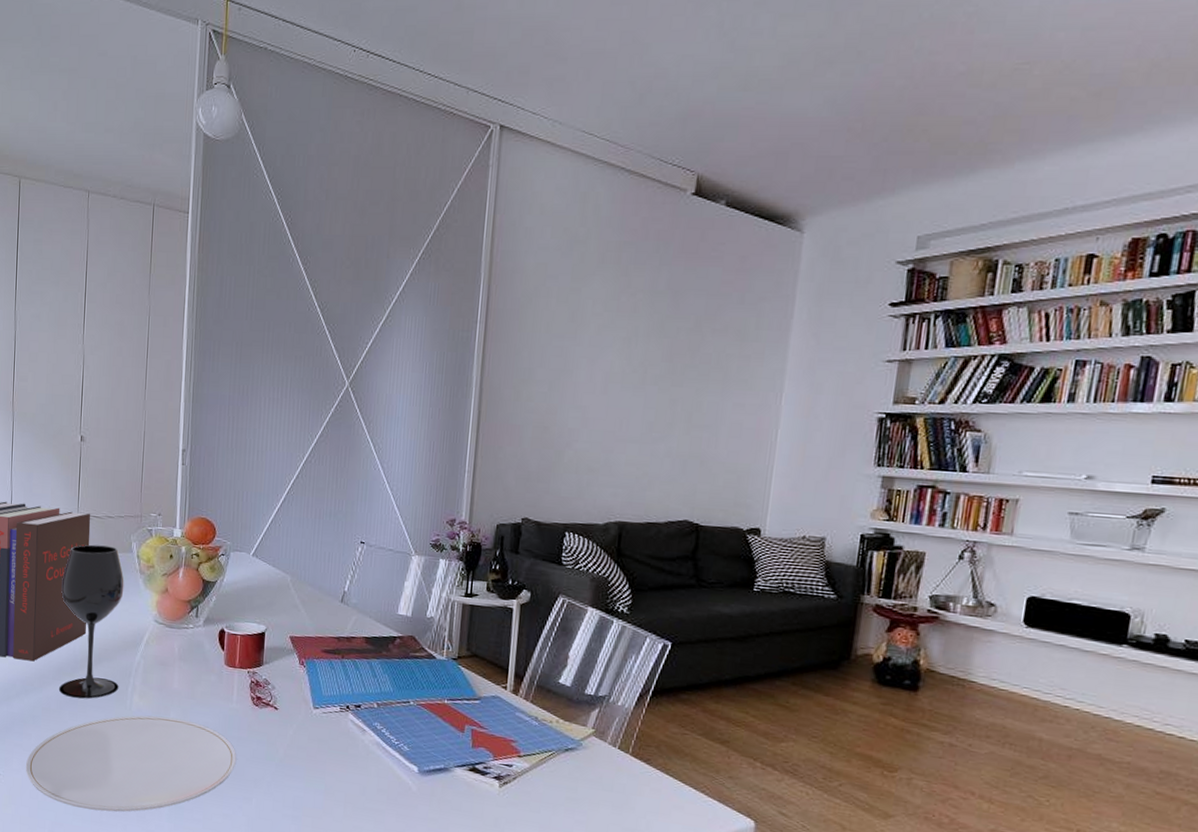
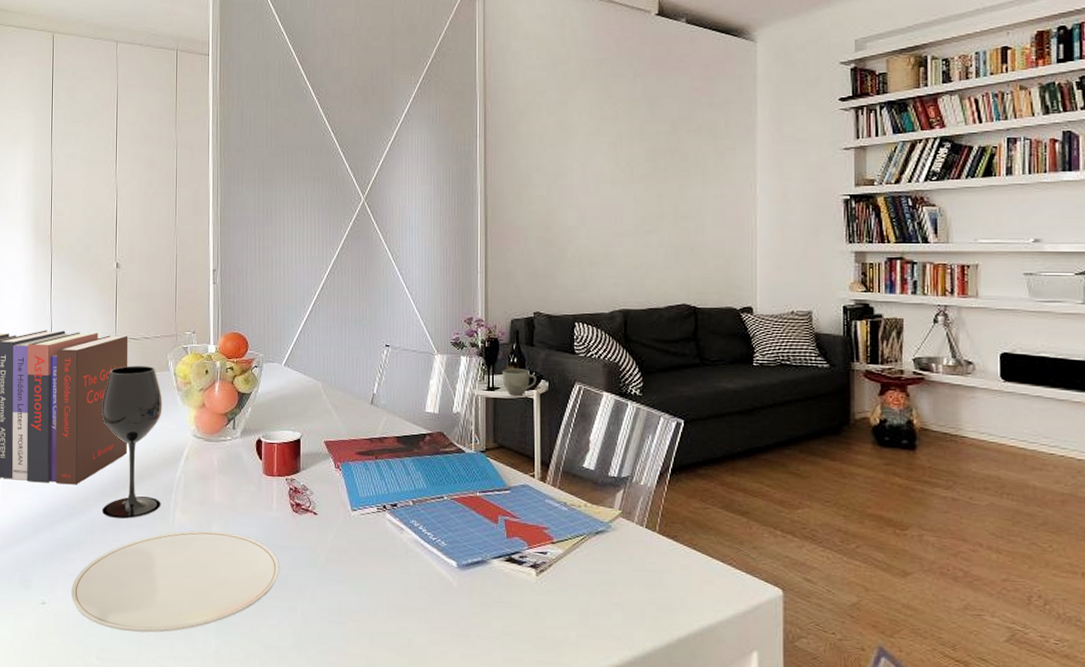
cup: none [481,575,518,605] -> present [502,368,536,396]

